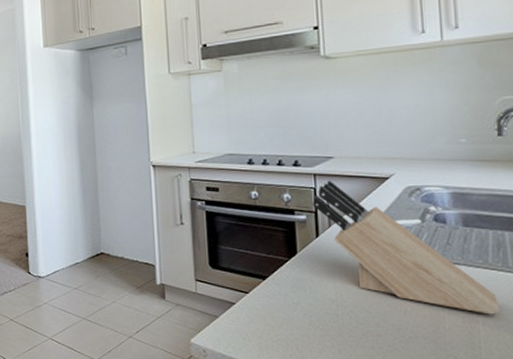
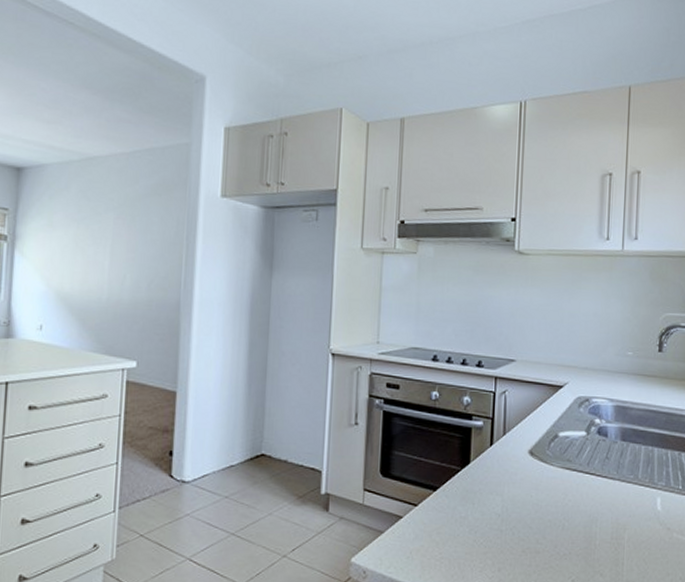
knife block: present [312,180,500,315] -> none [490,385,643,531]

